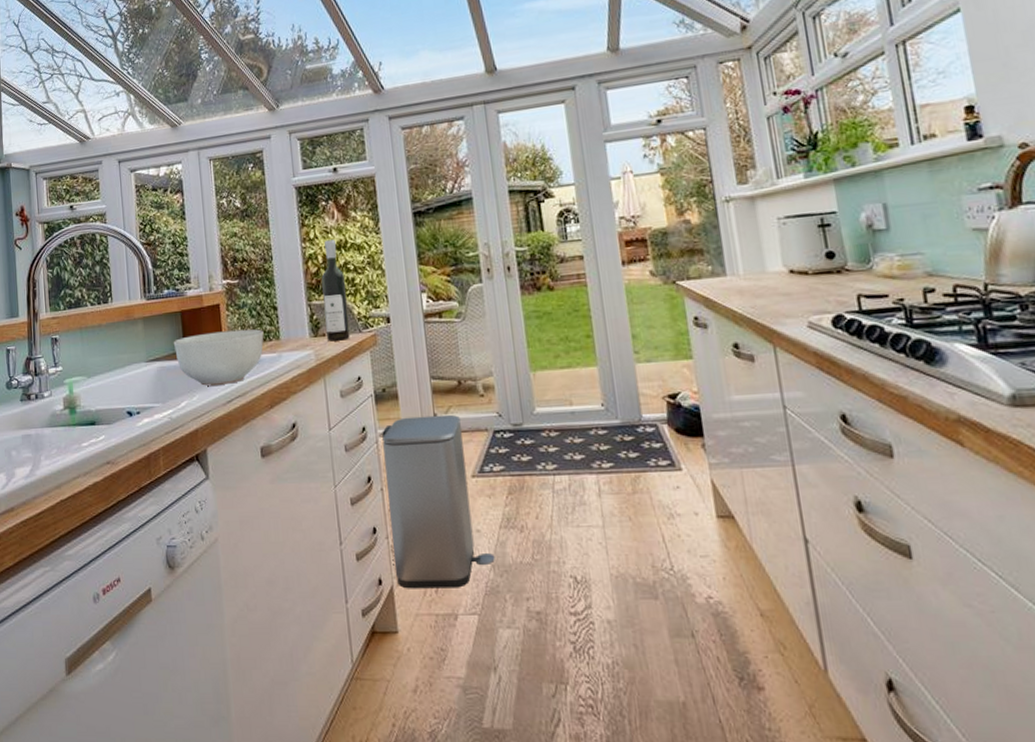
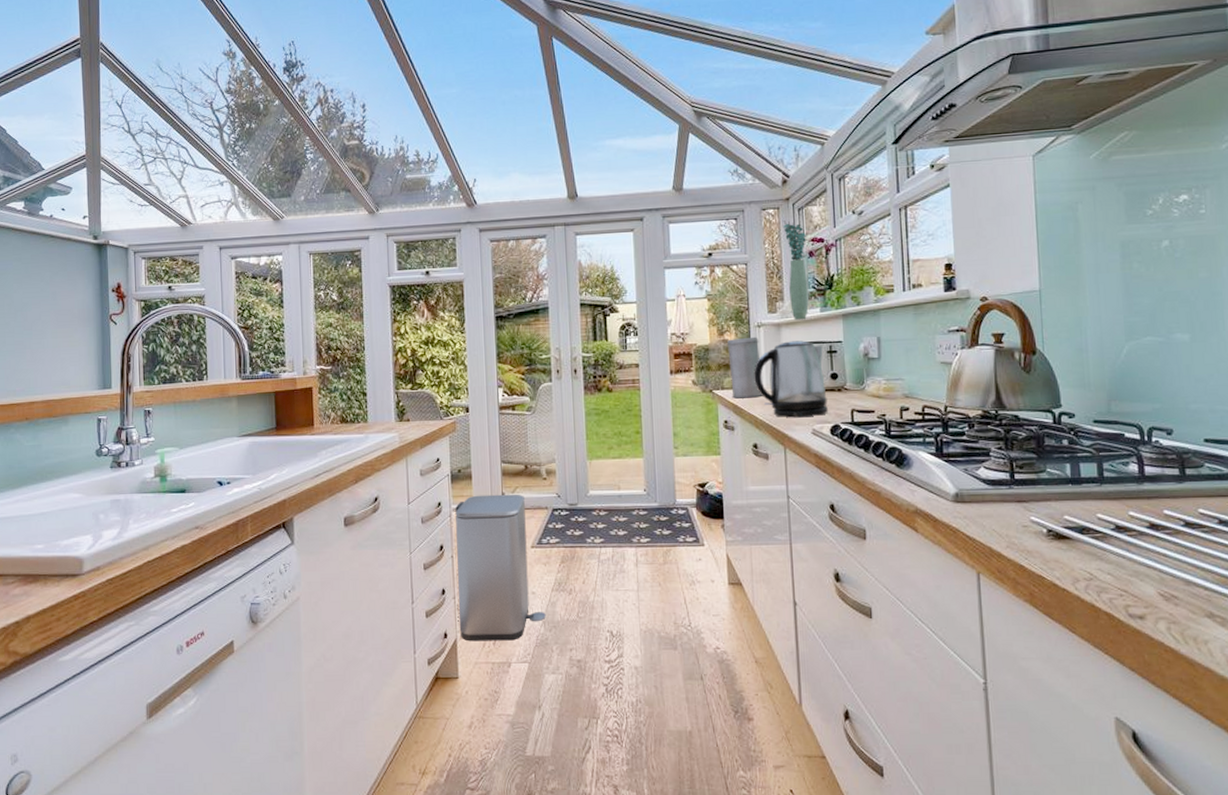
bowl: present [173,328,264,386] -> none [266,411,353,461]
bottle: present [321,239,350,342] -> none [409,335,432,426]
canister: none [689,213,740,290] -> present [727,336,763,399]
kettle: none [725,214,826,309] -> present [754,340,828,418]
vase: none [746,71,789,191] -> present [783,220,809,321]

